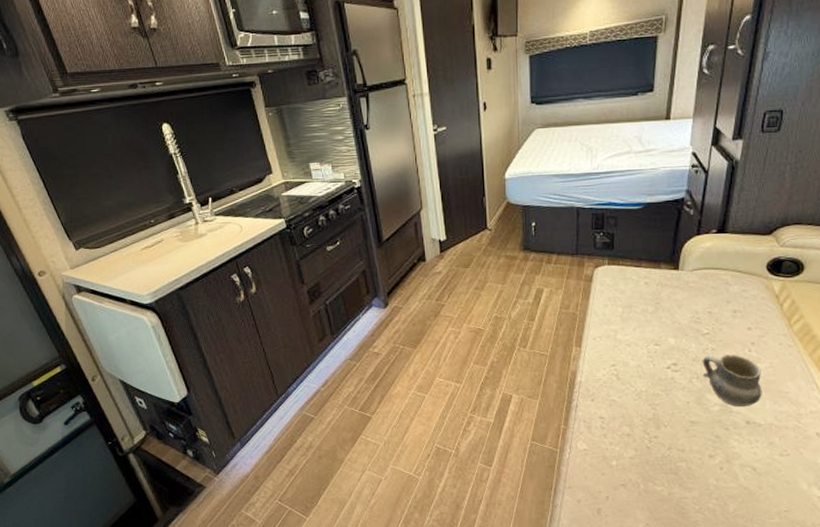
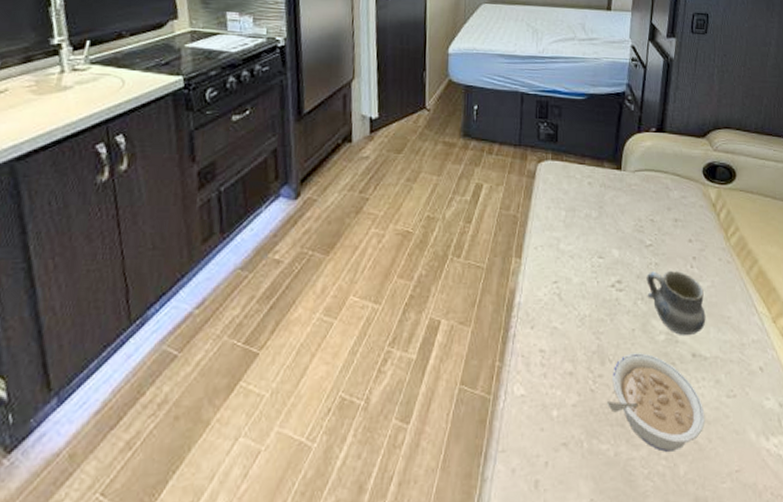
legume: none [662,420,757,494] -> present [608,353,705,452]

